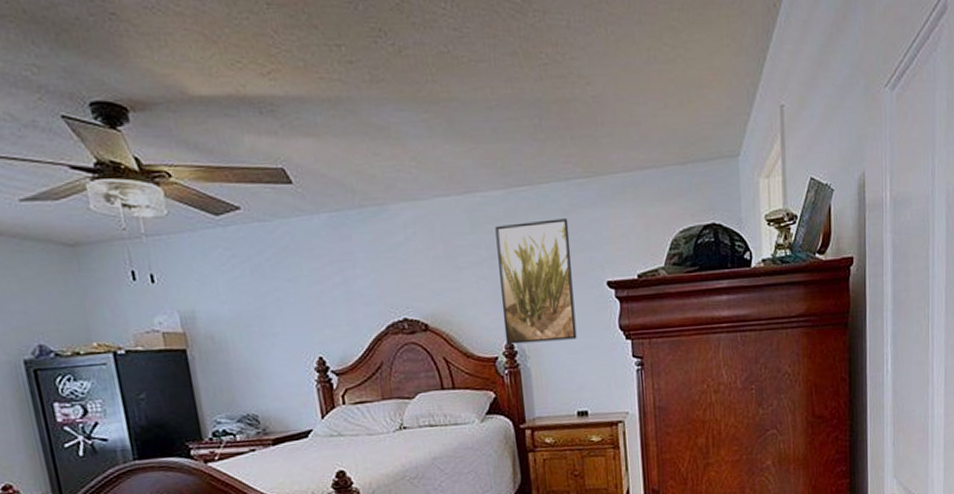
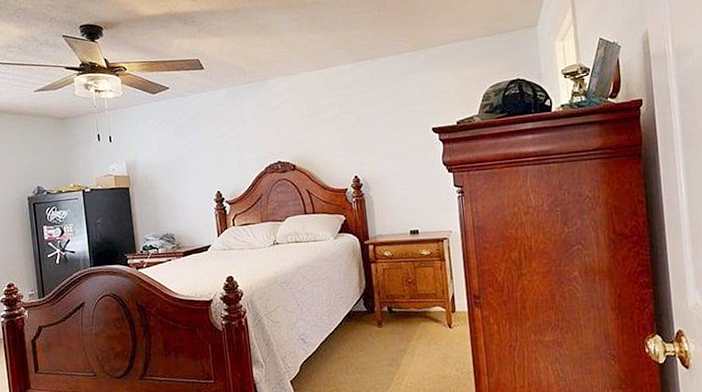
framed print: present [495,218,577,345] -> none [345,82,409,179]

